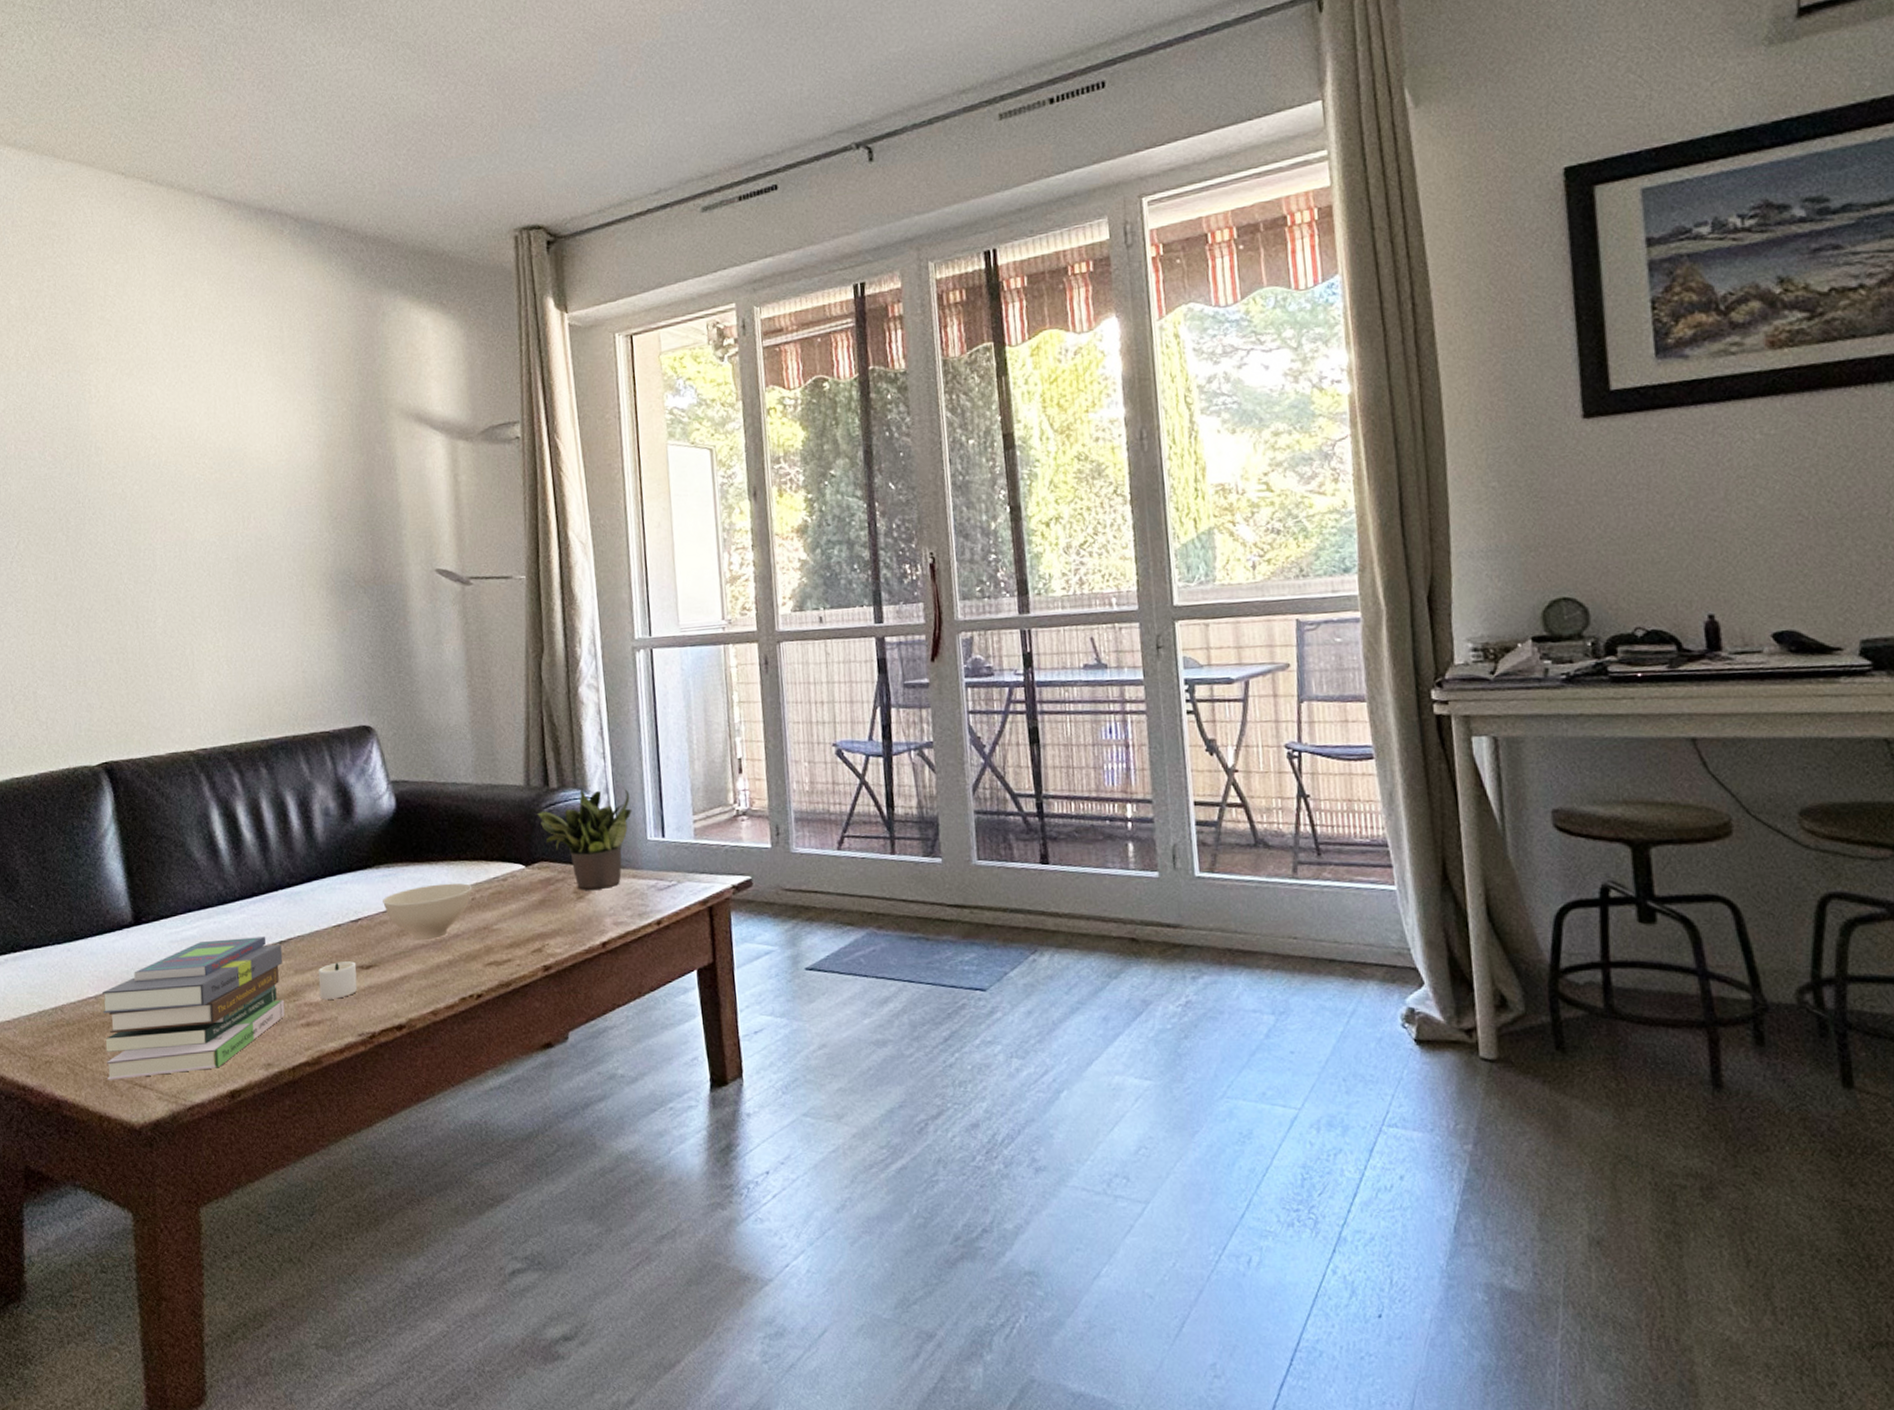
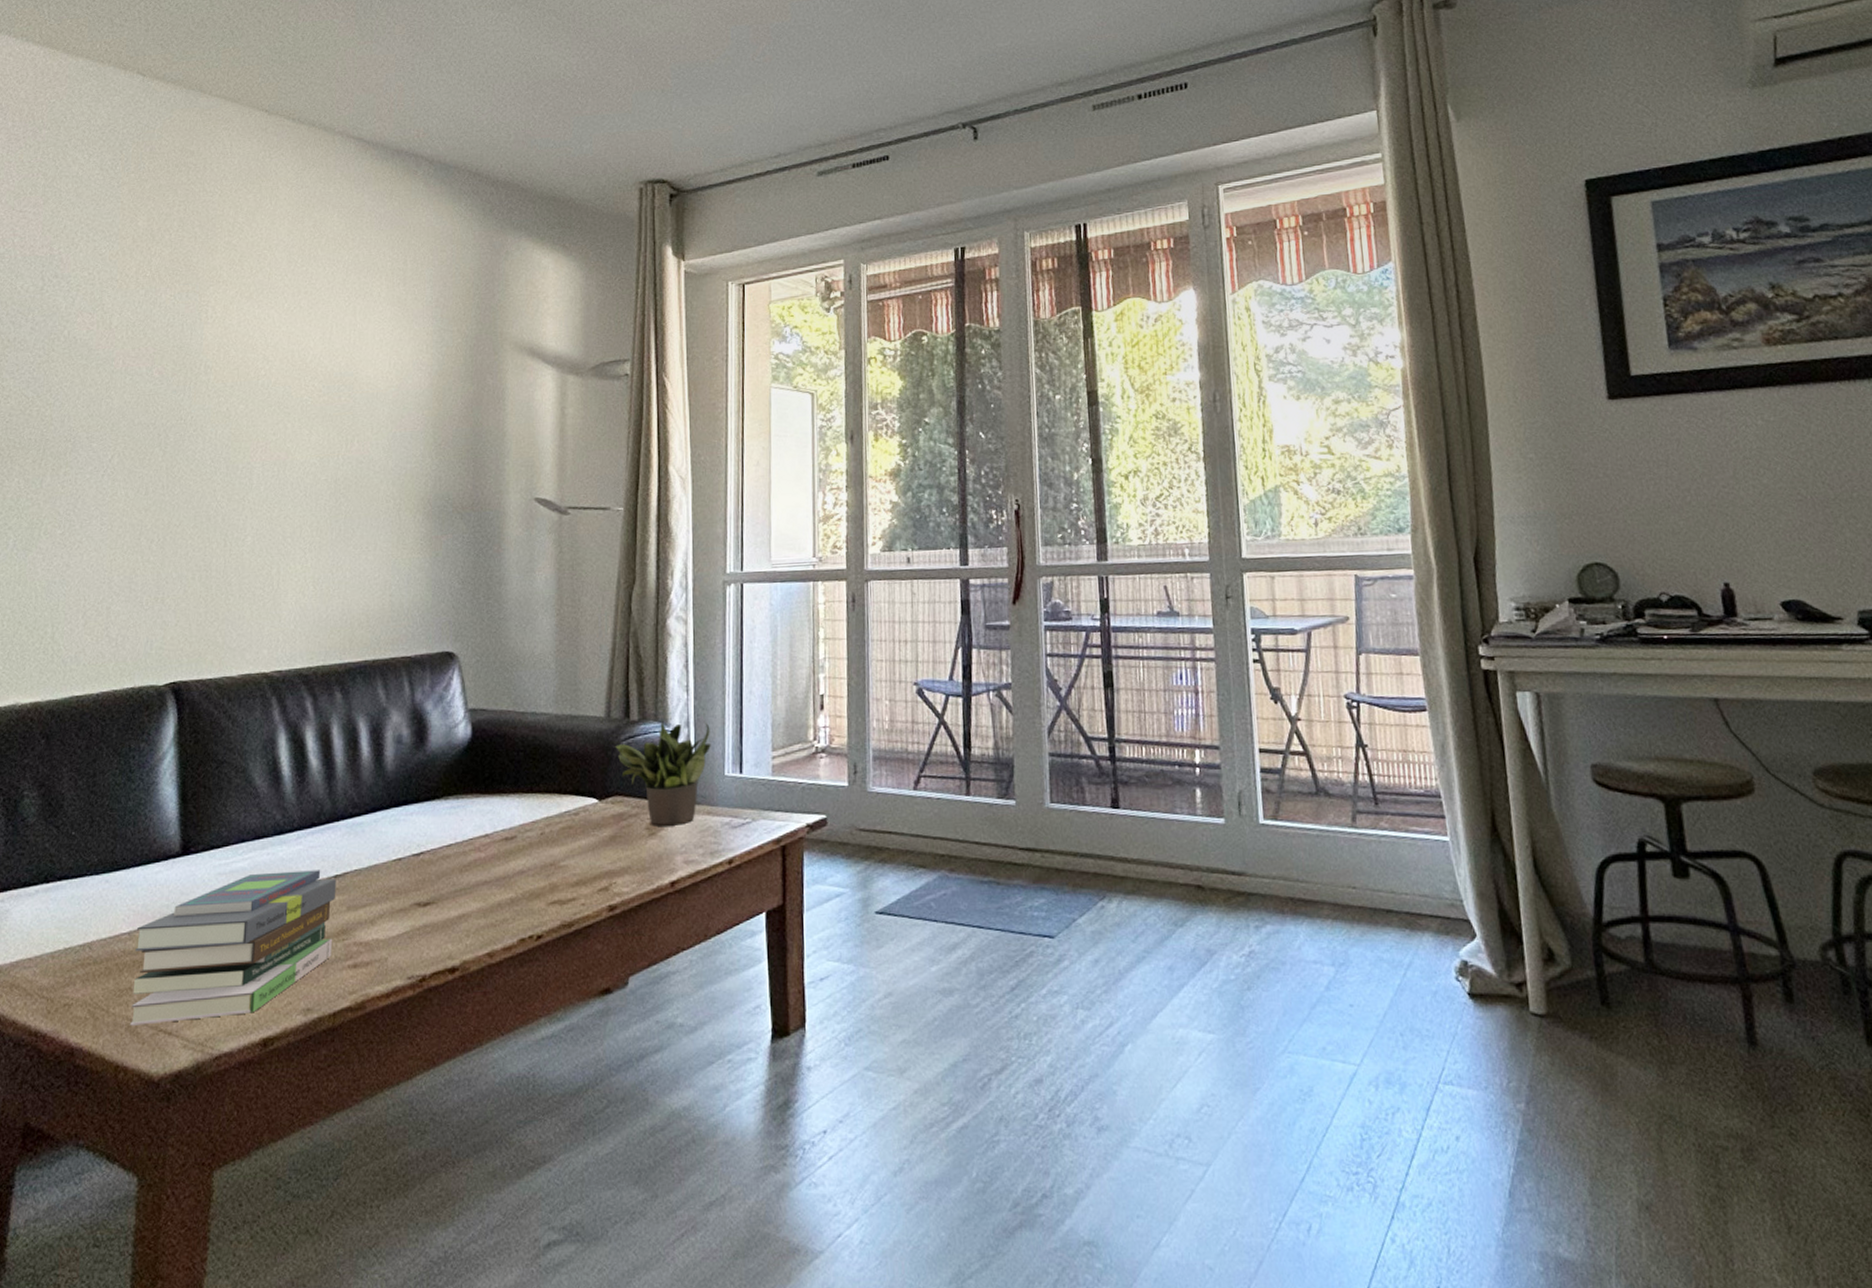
candle: present [318,961,358,1000] -> none [371,898,414,939]
bowl: present [382,883,473,941] -> none [448,816,542,877]

